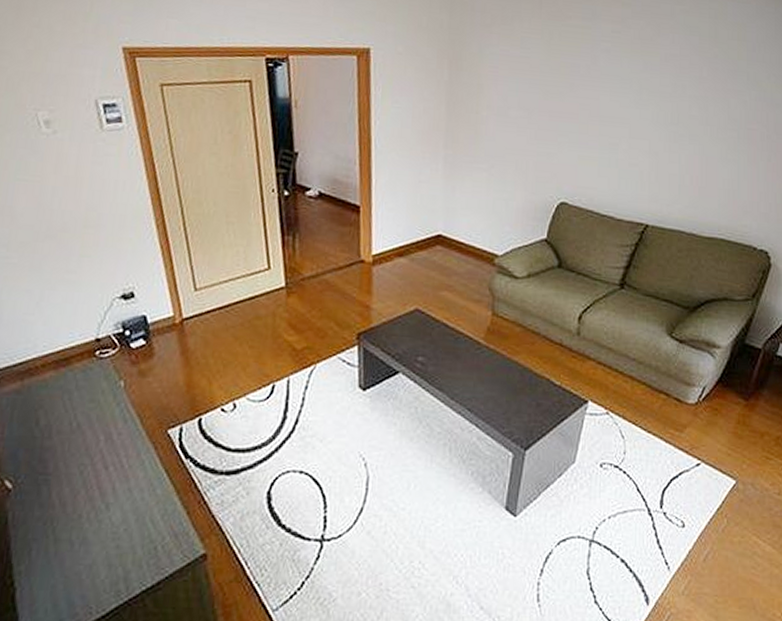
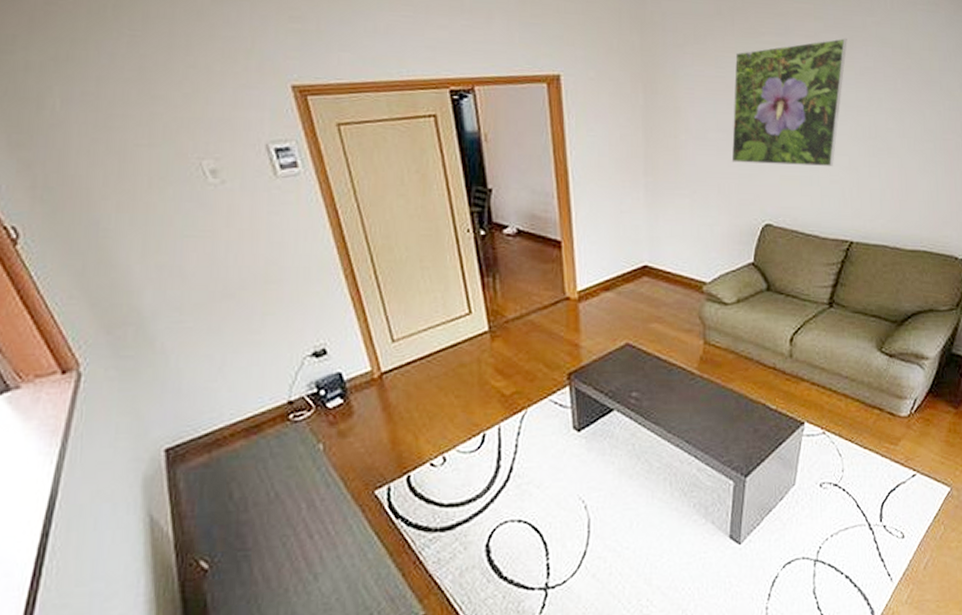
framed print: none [531,24,654,149] -> present [731,37,847,166]

